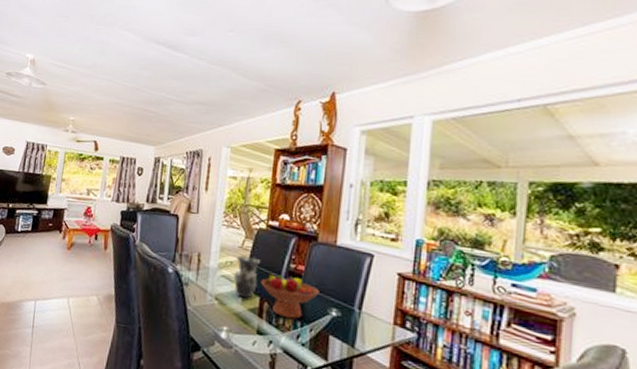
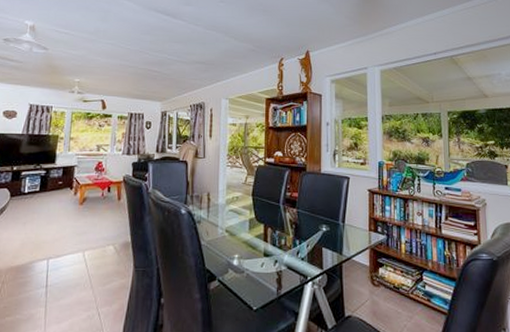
vase: present [233,255,261,299] -> none [240,190,262,227]
fruit bowl: present [260,271,319,319] -> none [263,201,311,238]

